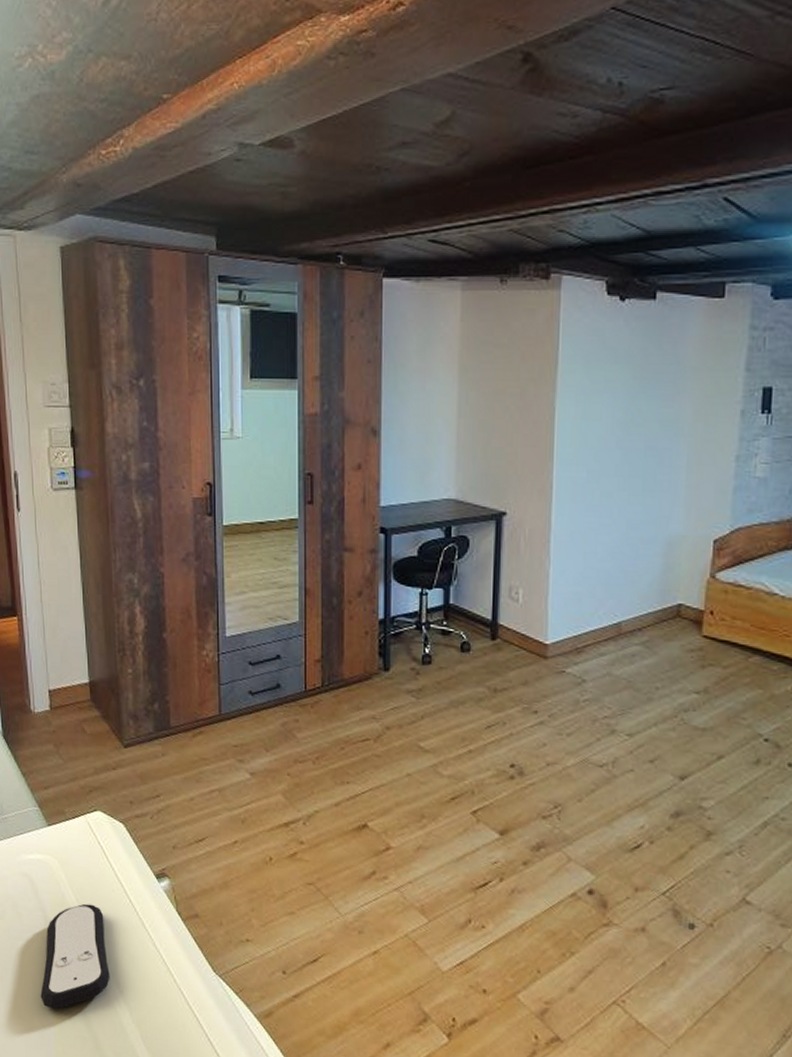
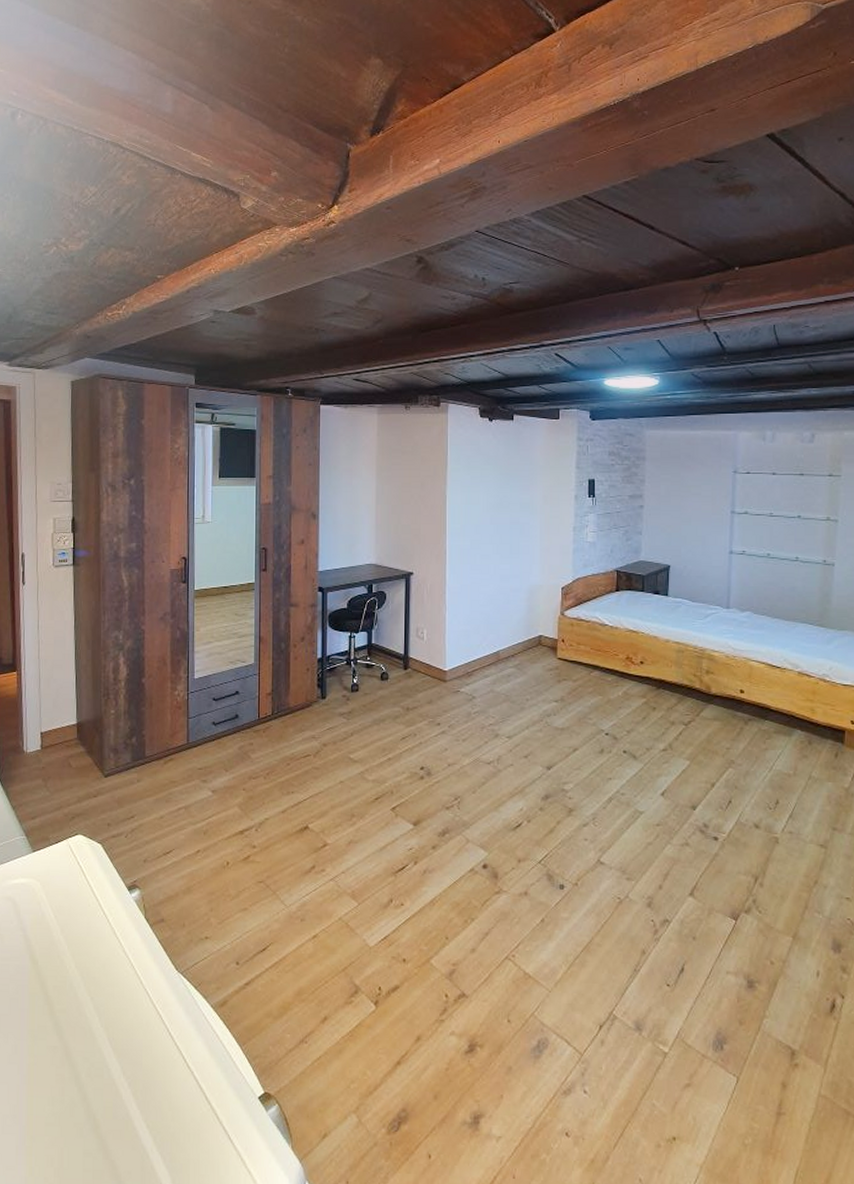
remote control: present [40,903,110,1009] -> none [16,919,82,1022]

